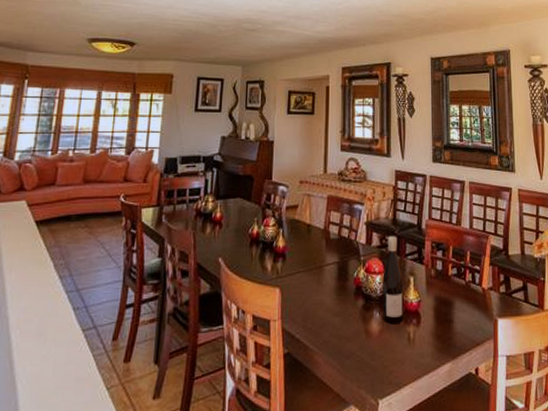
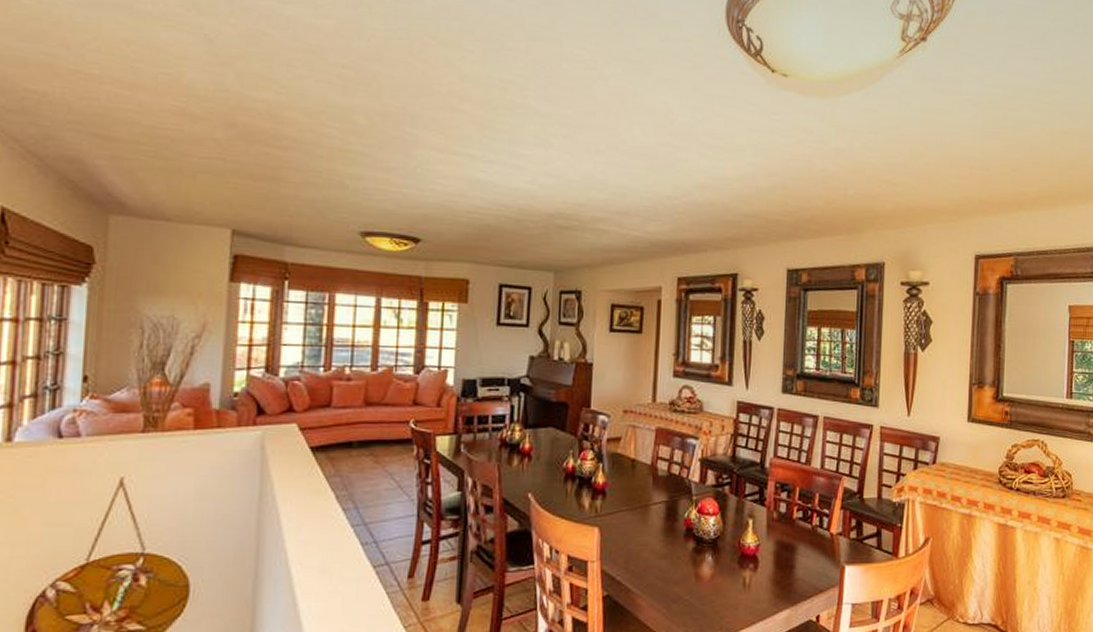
bottle: present [383,236,404,325] -> none [715,474,741,569]

